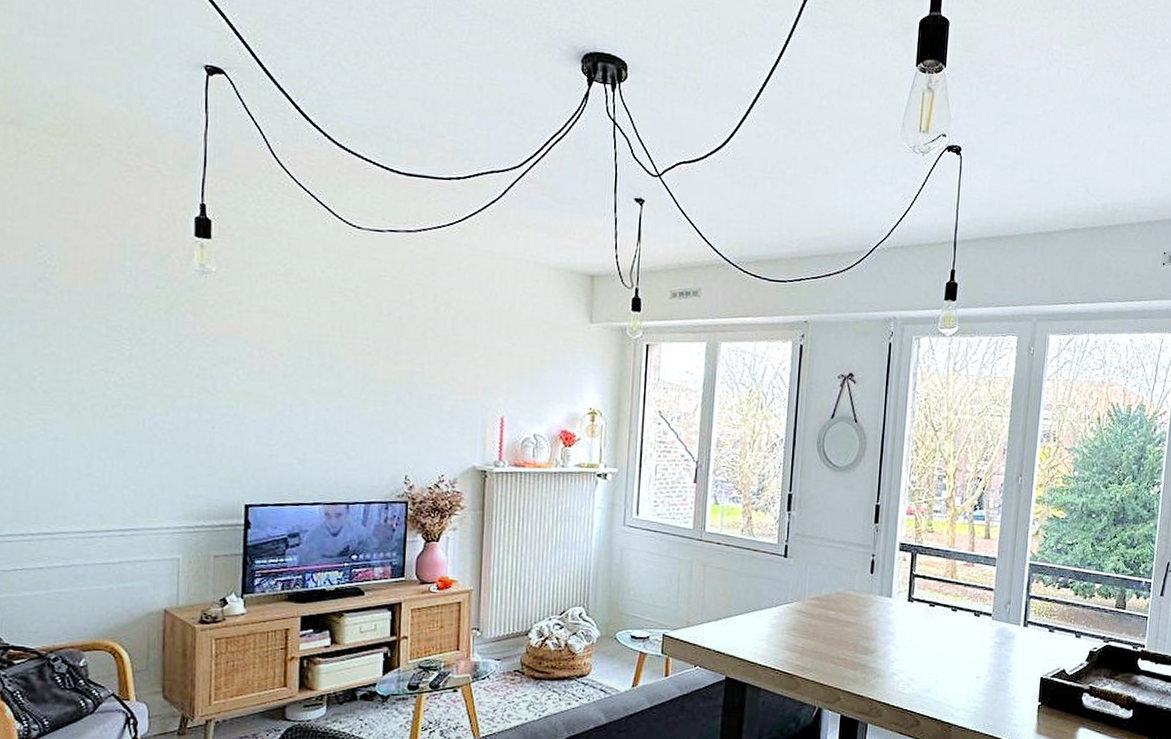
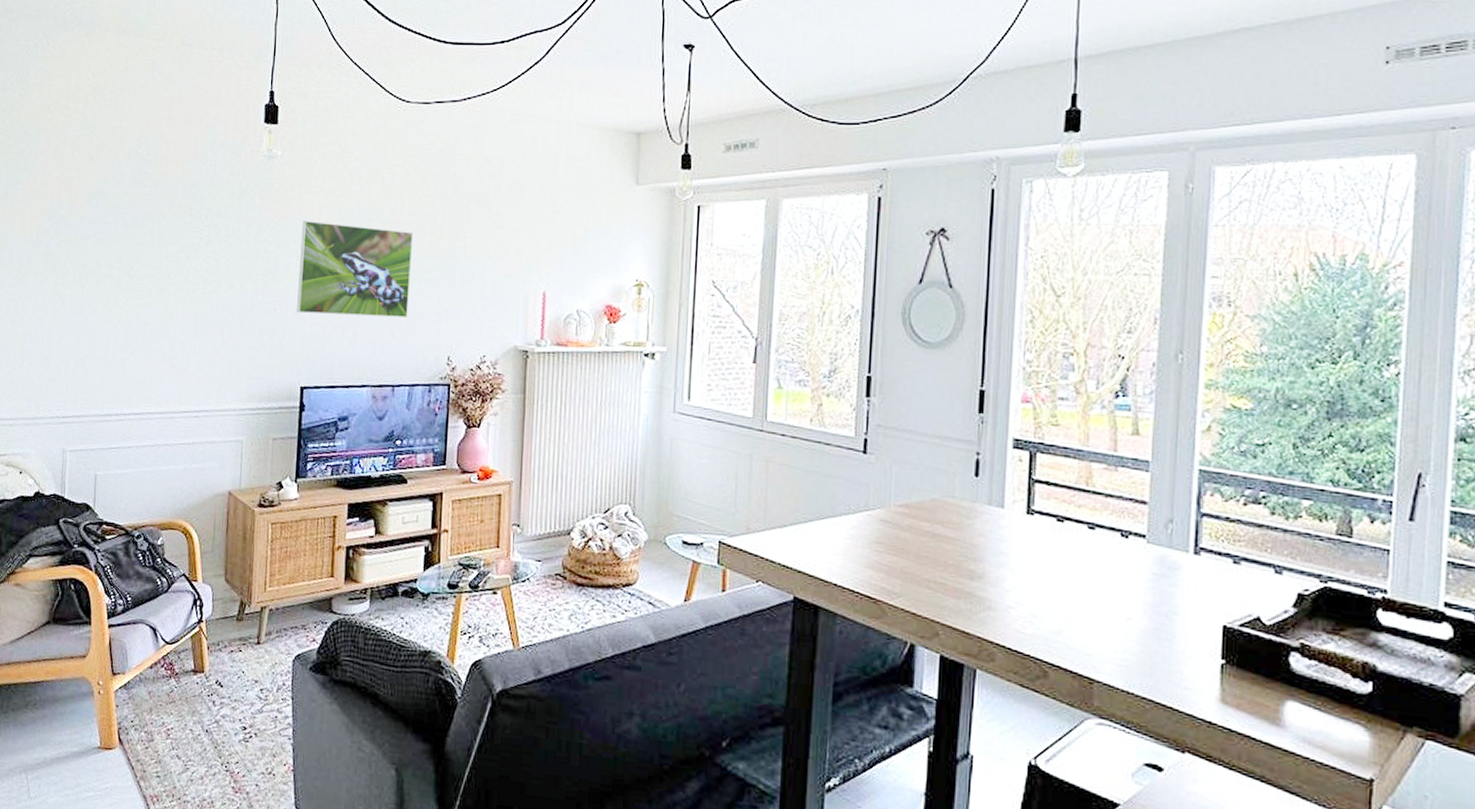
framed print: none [238,339,367,438] -> present [297,221,414,318]

